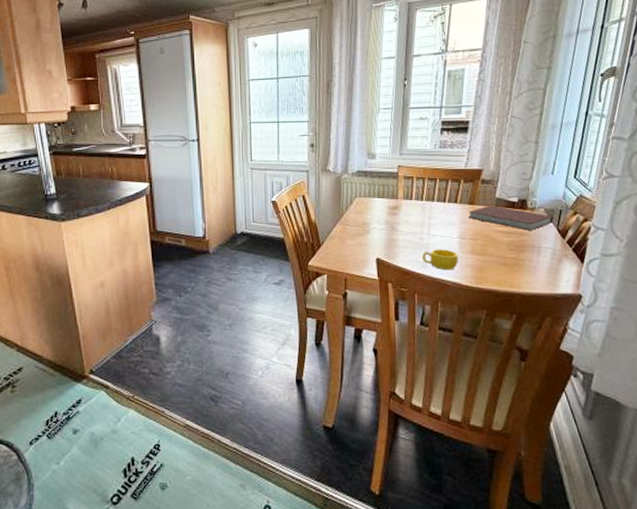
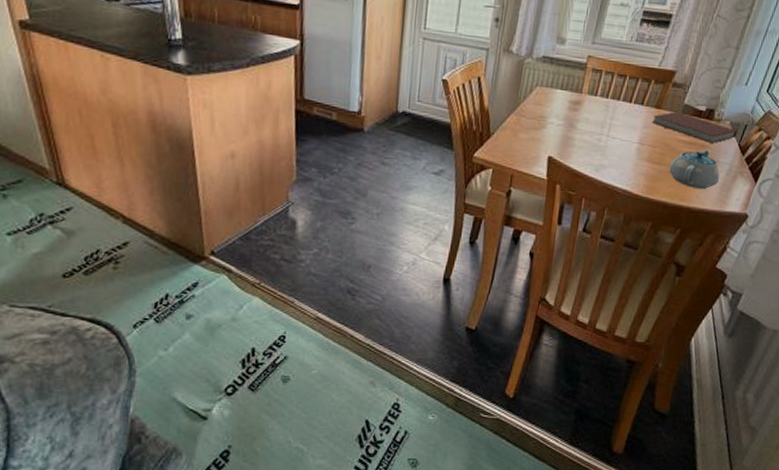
cup: present [422,249,458,271] -> none [597,152,634,177]
teapot: none [493,237,546,275] -> present [669,149,720,190]

